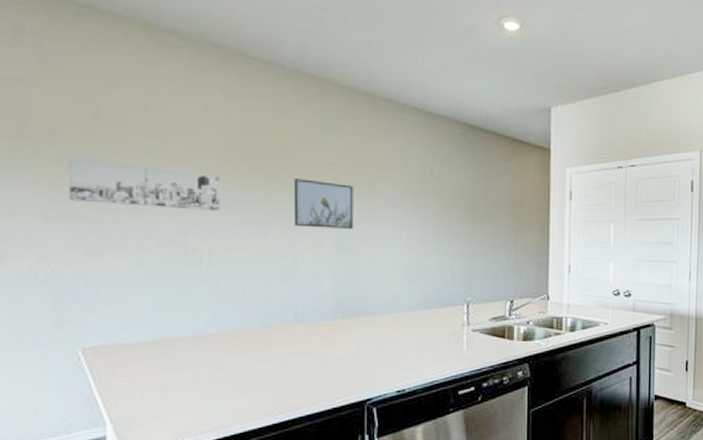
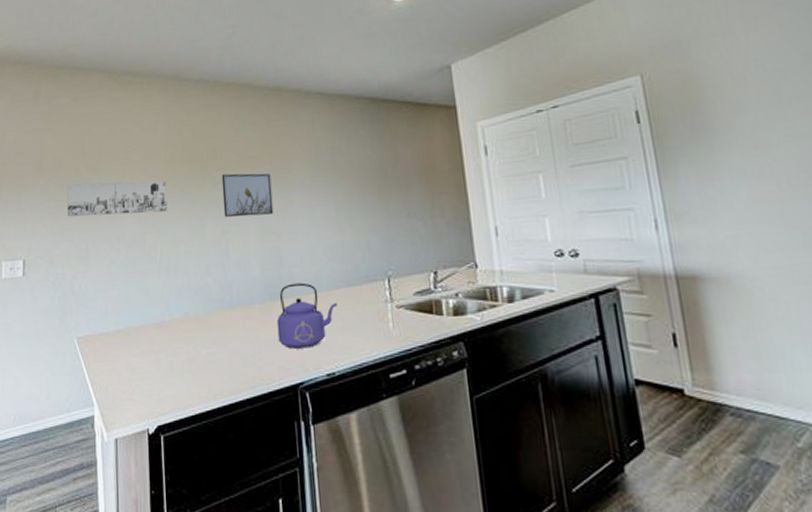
kettle: none [347,302,414,367] -> present [276,282,337,349]

